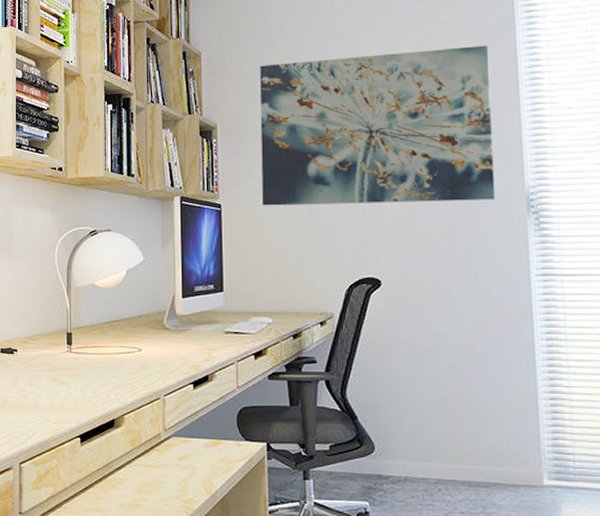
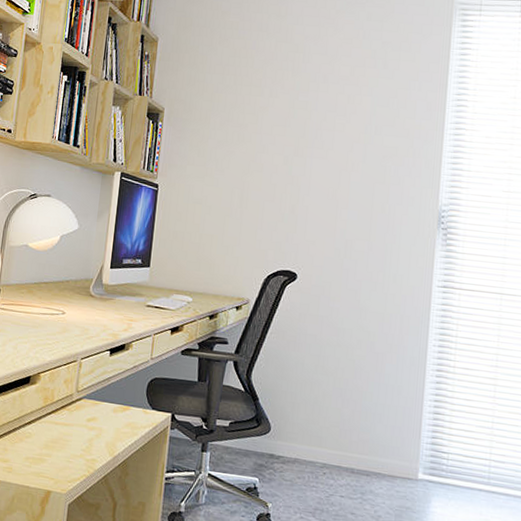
wall art: present [260,45,496,206] -> none [196,58,423,213]

